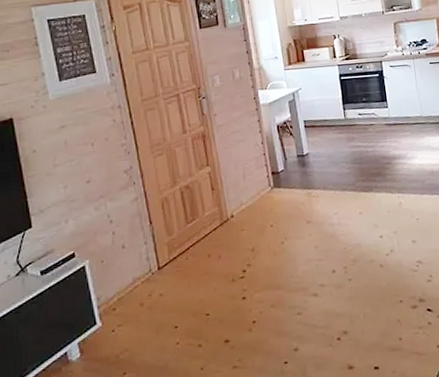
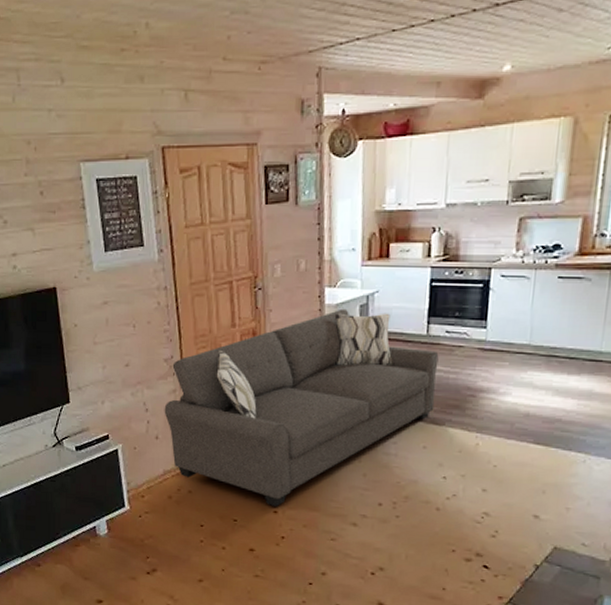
sofa: none [128,105,362,294] -> present [164,308,439,507]

